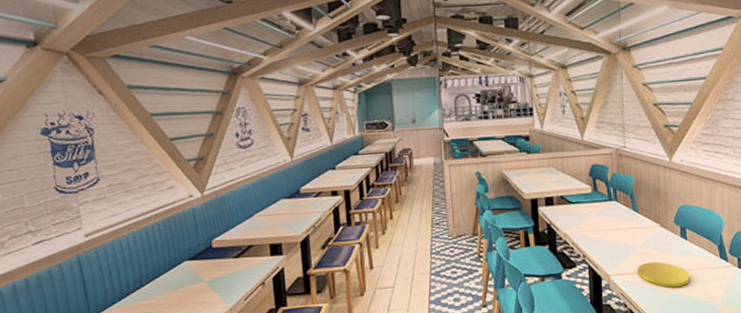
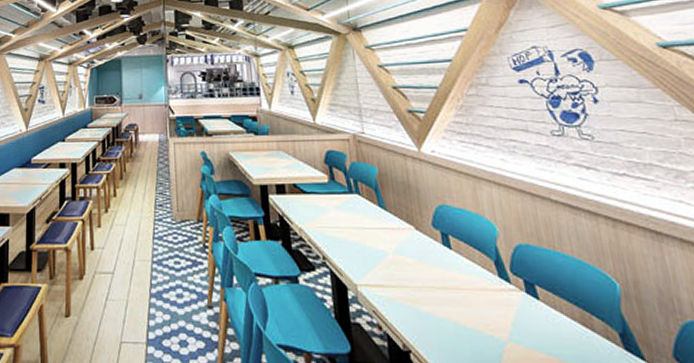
plate: present [637,261,690,288] -> none [391,273,462,310]

